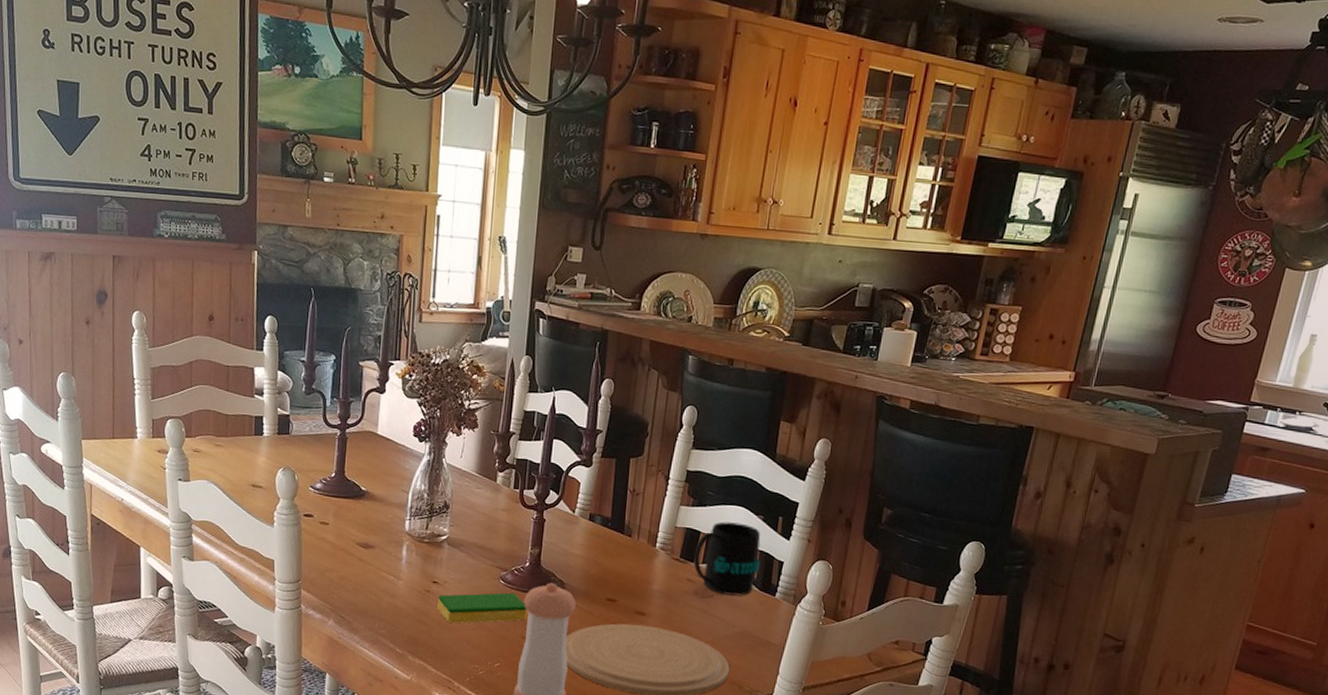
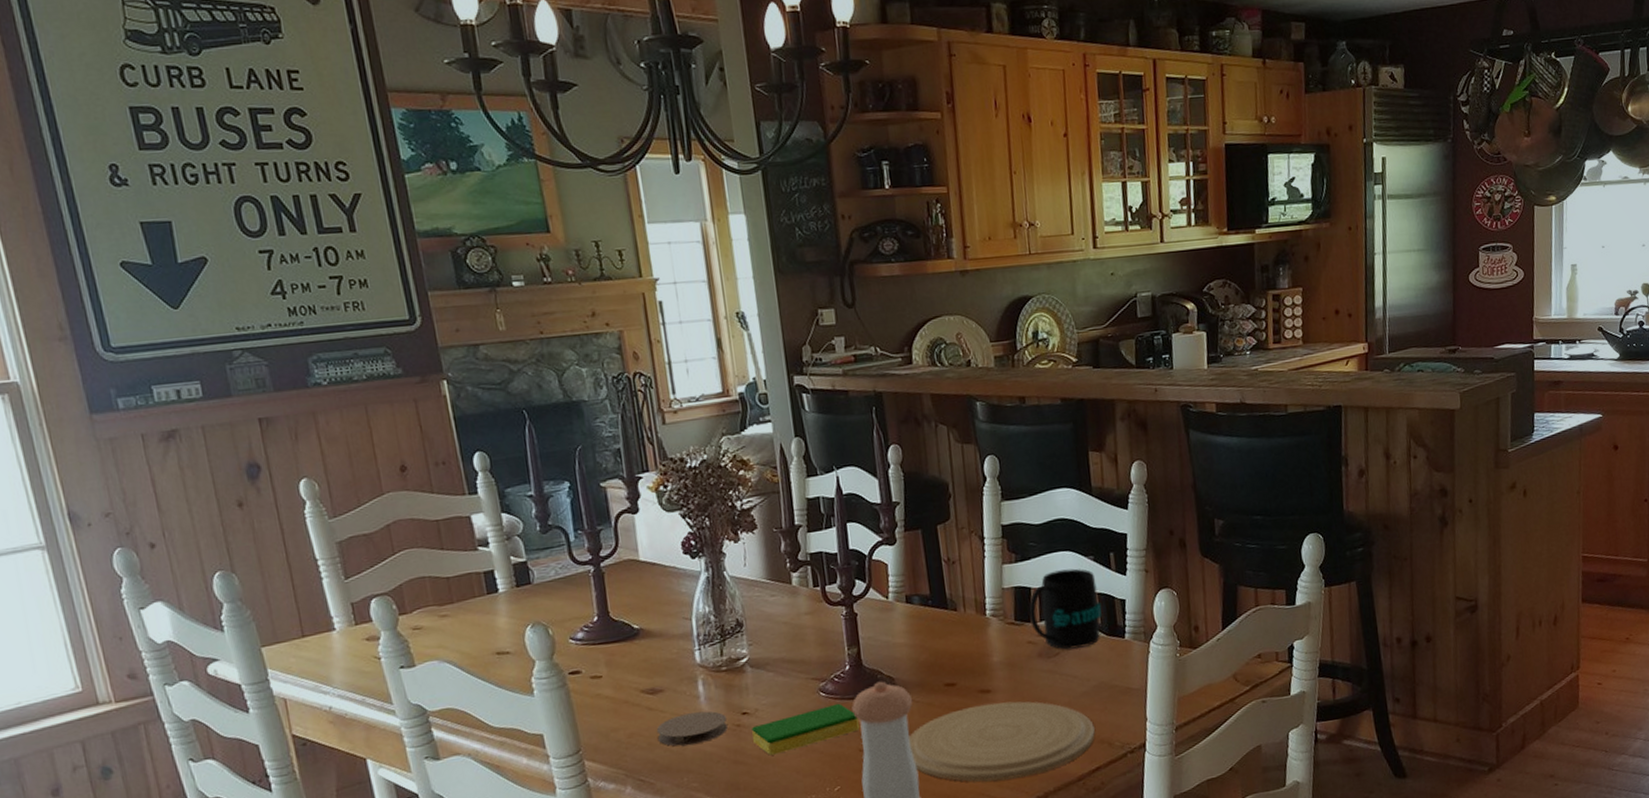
coaster: none [361,570,420,598] -> present [656,711,728,747]

